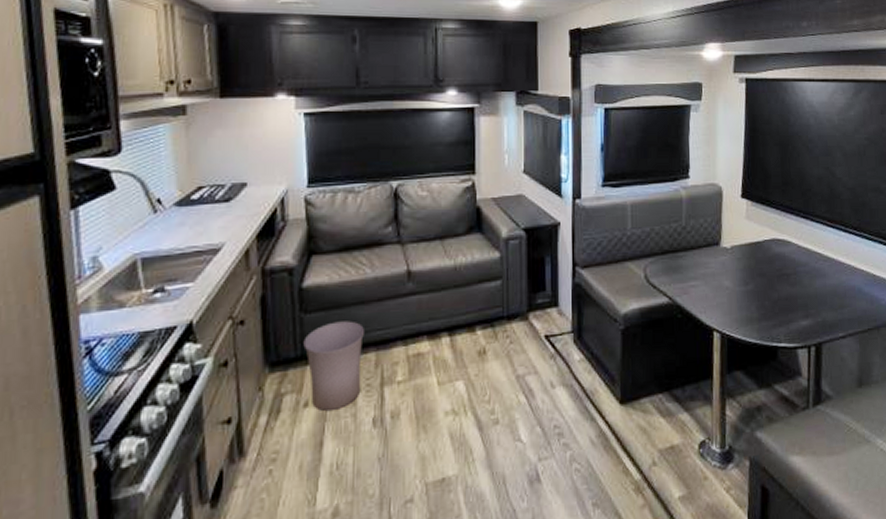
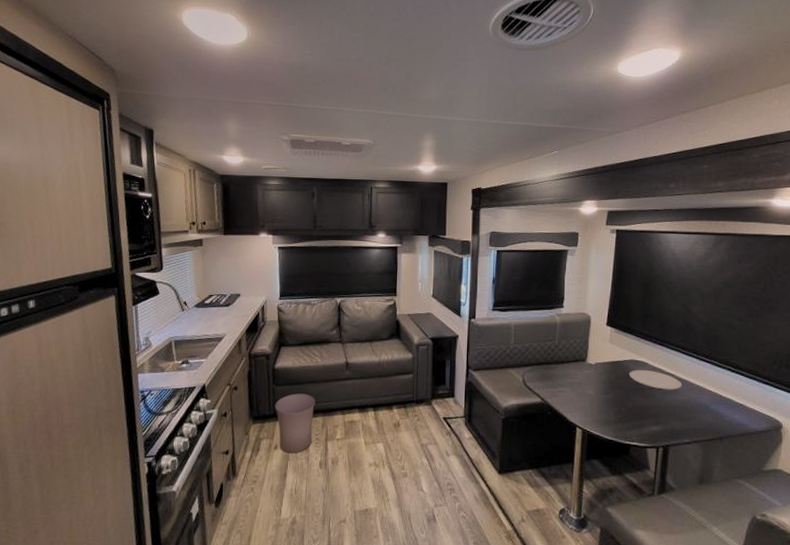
plate: none [770,250,831,274] -> present [629,369,682,390]

